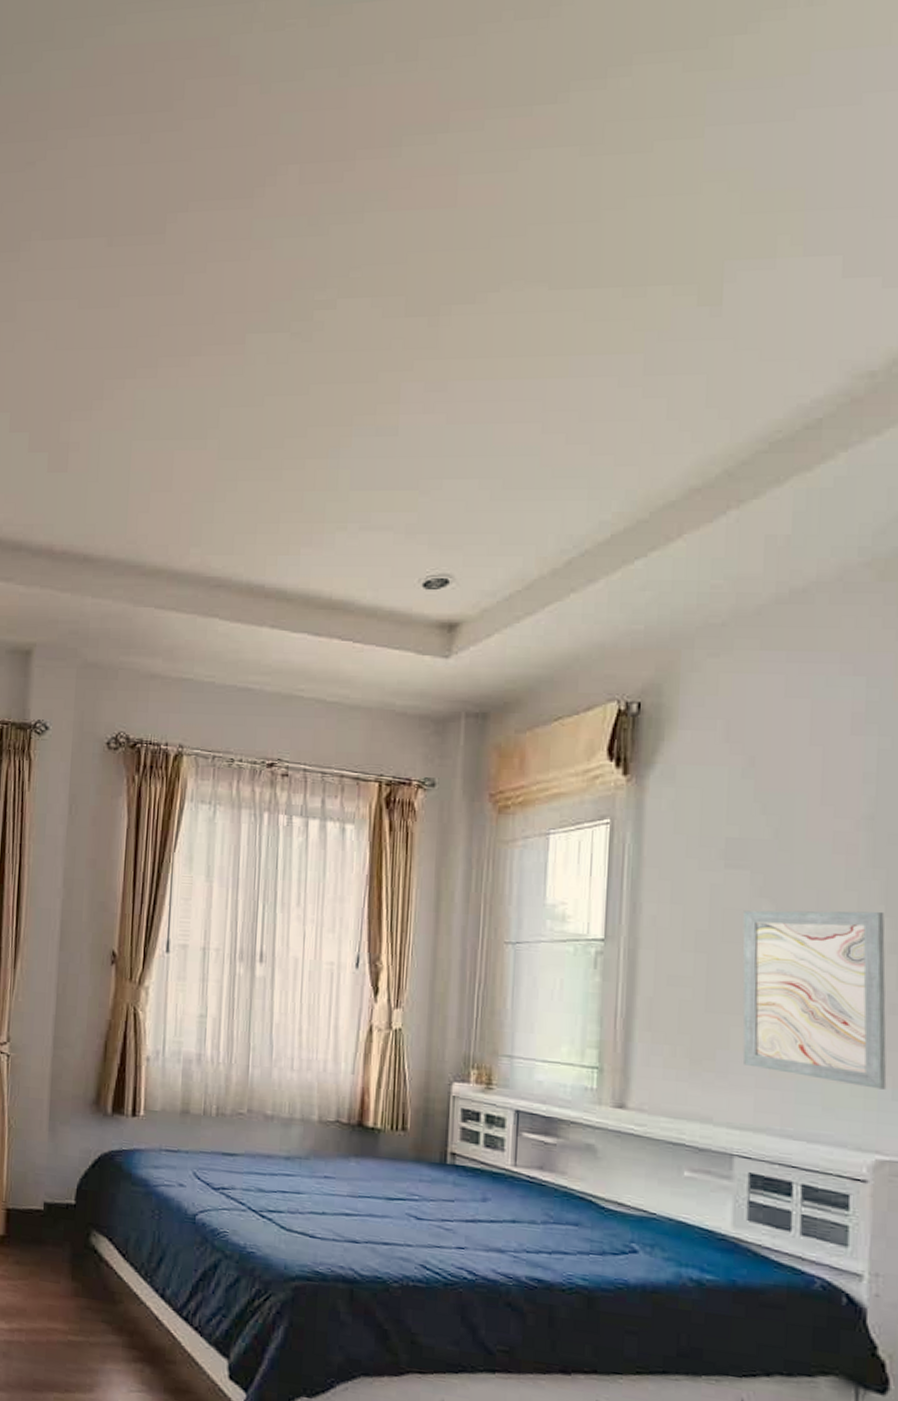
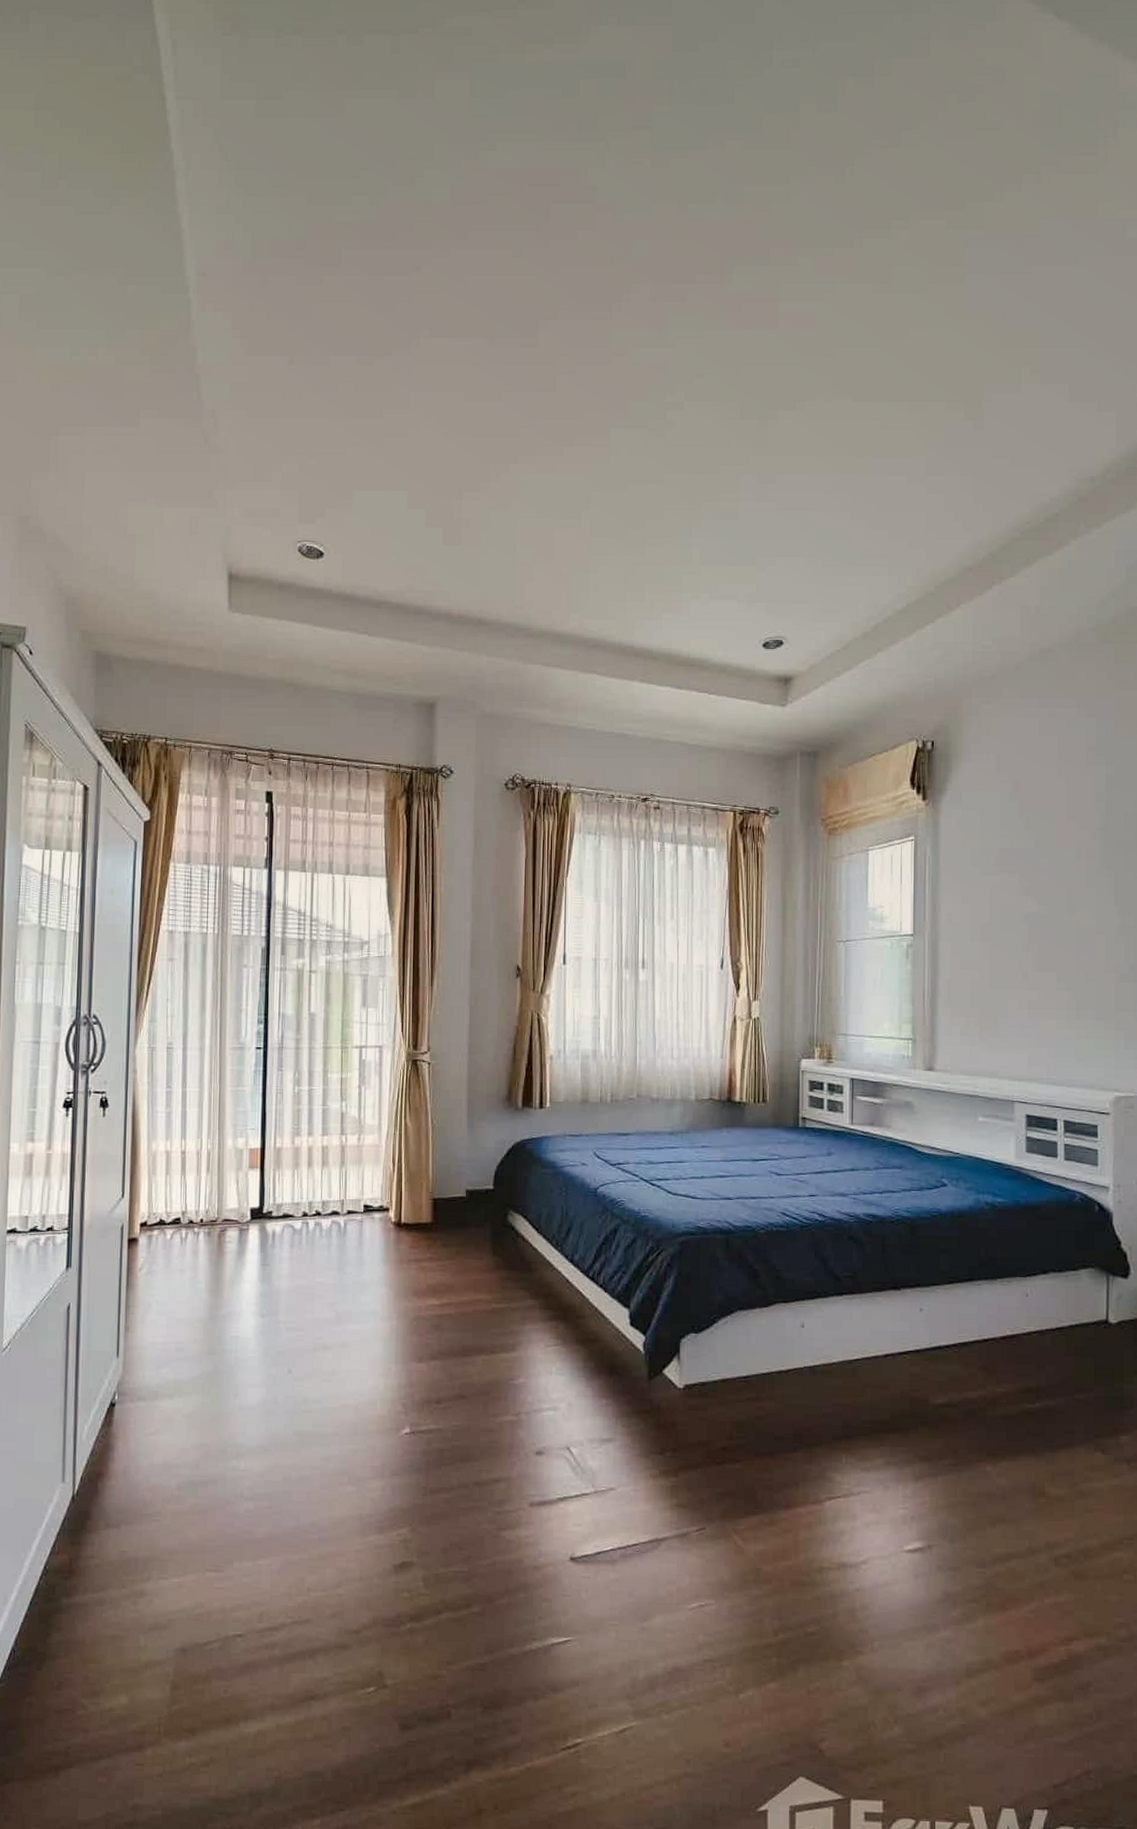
wall art: present [742,910,887,1090] -> none [1015,902,1121,1041]

